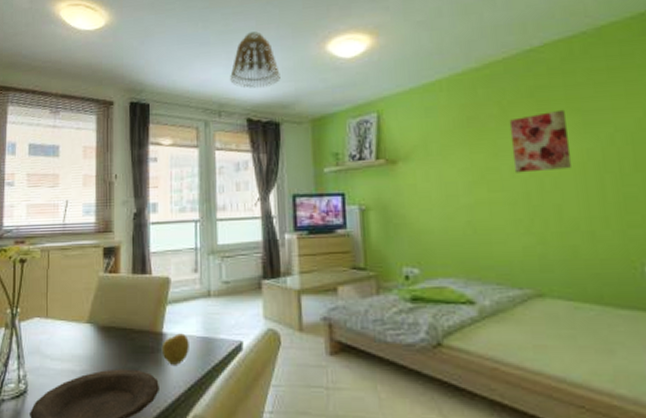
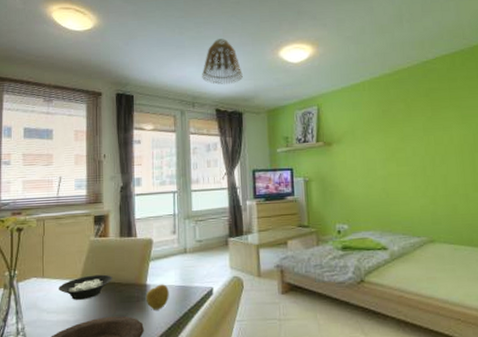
cereal bowl: none [64,318,124,347] -> present [59,274,113,300]
wall art: present [509,109,573,173] -> none [412,106,454,153]

